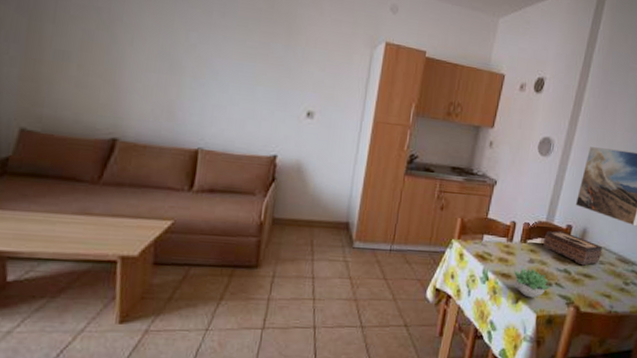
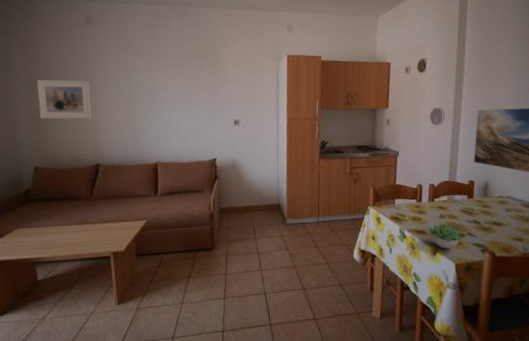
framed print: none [36,9,117,77] -> present [37,79,92,119]
tissue box: present [543,230,602,266] -> none [449,186,507,215]

